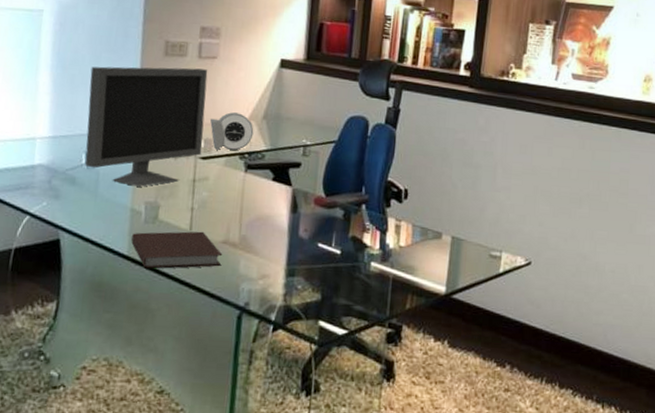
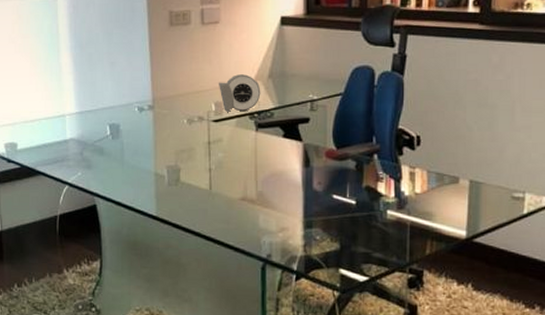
monitor: present [85,66,208,187] -> none [105,35,214,152]
notebook: present [131,231,223,269] -> none [158,190,242,227]

